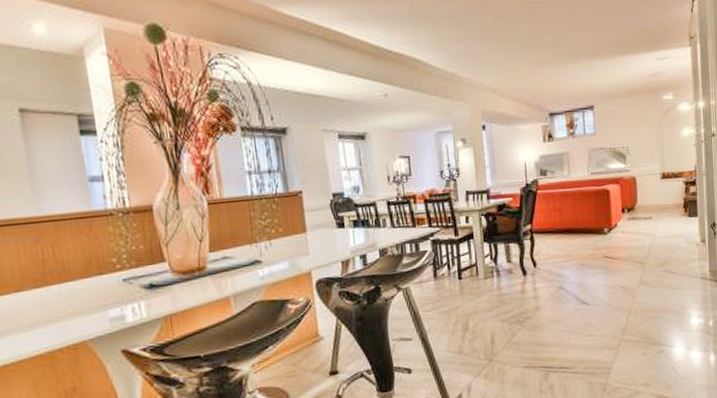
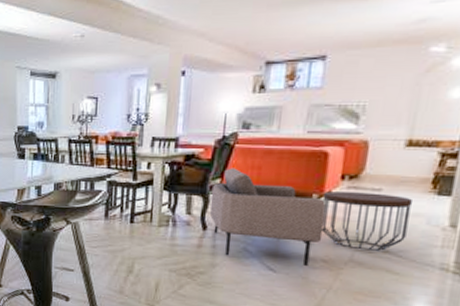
armchair: none [524,212,617,297] -> present [210,168,327,267]
side table: none [611,221,675,273] -> present [321,192,414,251]

